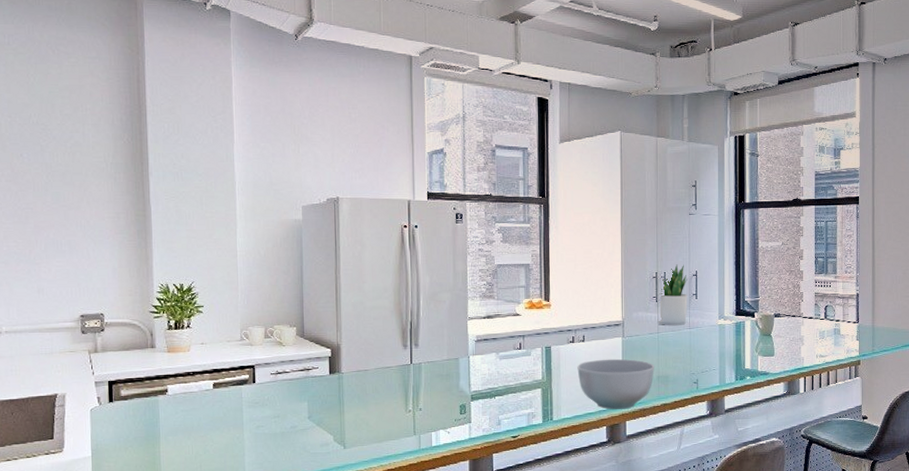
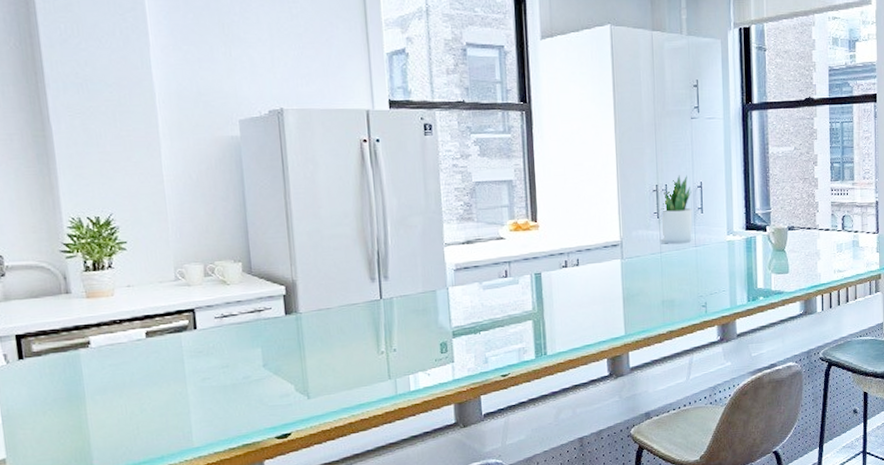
bowl: present [577,359,655,410] -> none [572,283,658,340]

